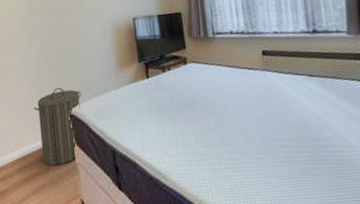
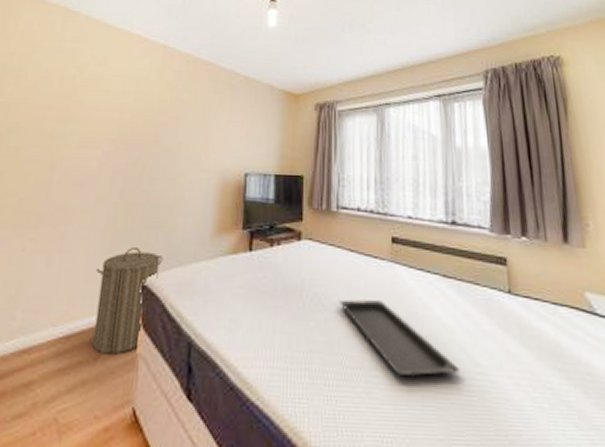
serving tray: none [224,102,330,155] -> present [339,299,460,376]

